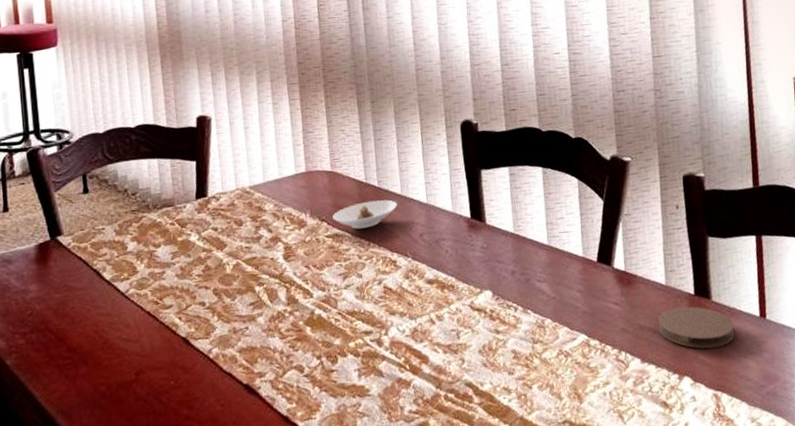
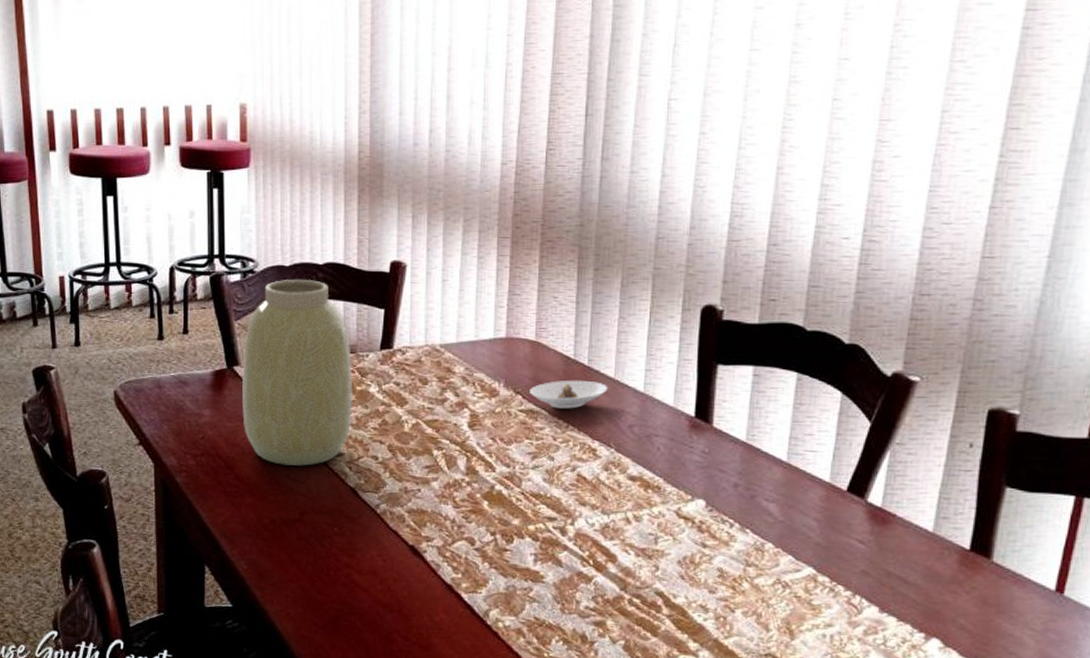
vase: none [65,143,177,328] -> present [241,280,353,466]
coaster: present [658,306,735,349] -> none [911,560,1015,615]

